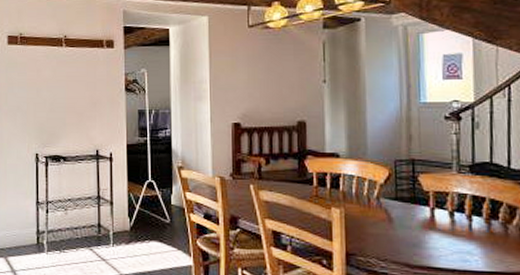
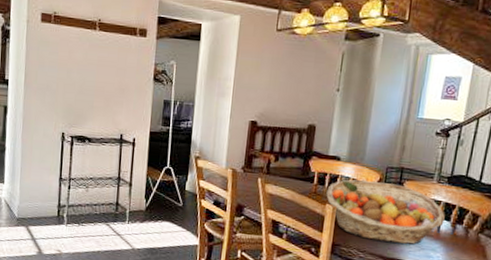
fruit basket: none [329,178,475,248] -> present [326,179,445,245]

